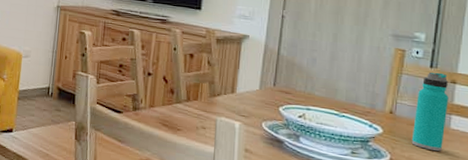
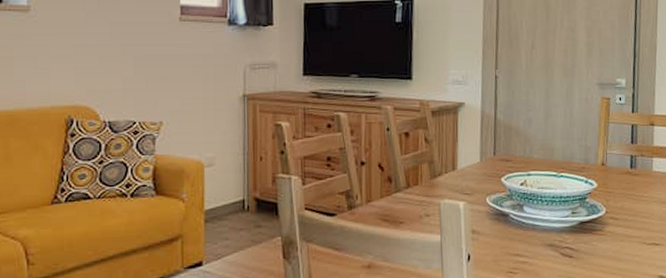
water bottle: present [411,72,449,151] -> none [622,116,650,196]

